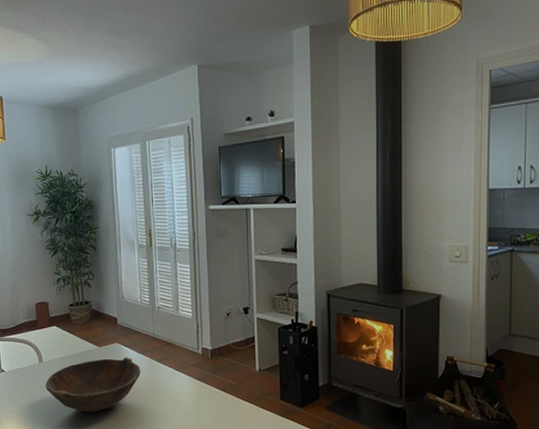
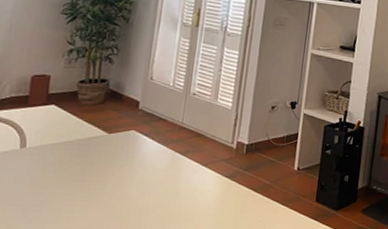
bowl: present [45,357,141,412] -> none [23,147,159,211]

